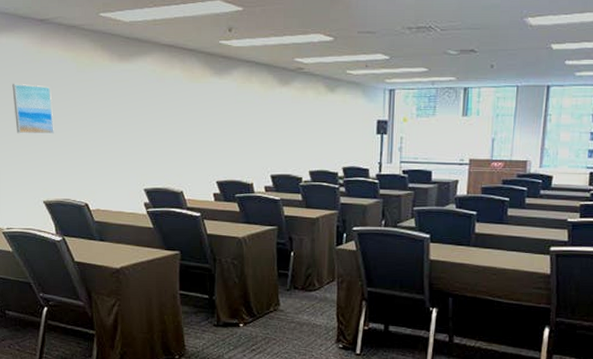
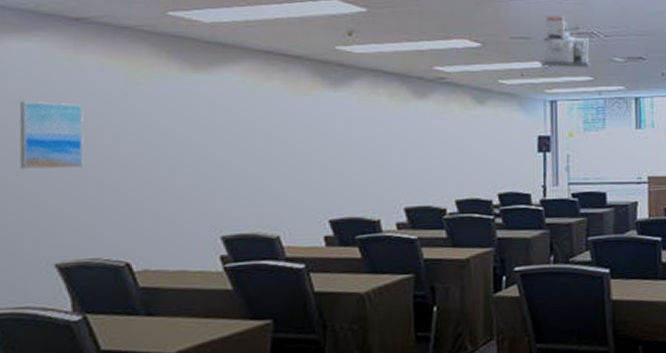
projector: none [382,10,427,60] -> present [540,14,591,68]

